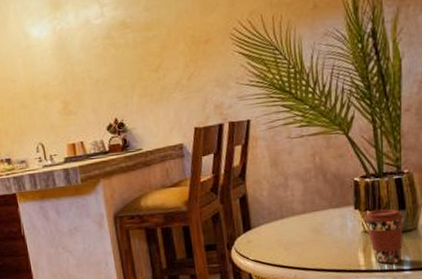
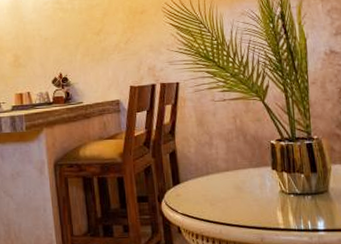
coffee cup: present [363,209,404,264] -> none [280,171,316,224]

